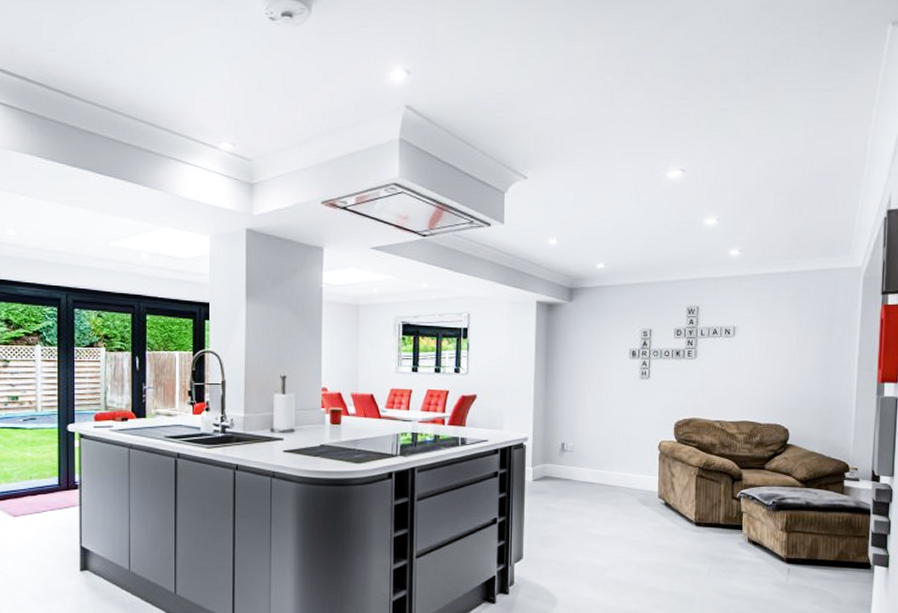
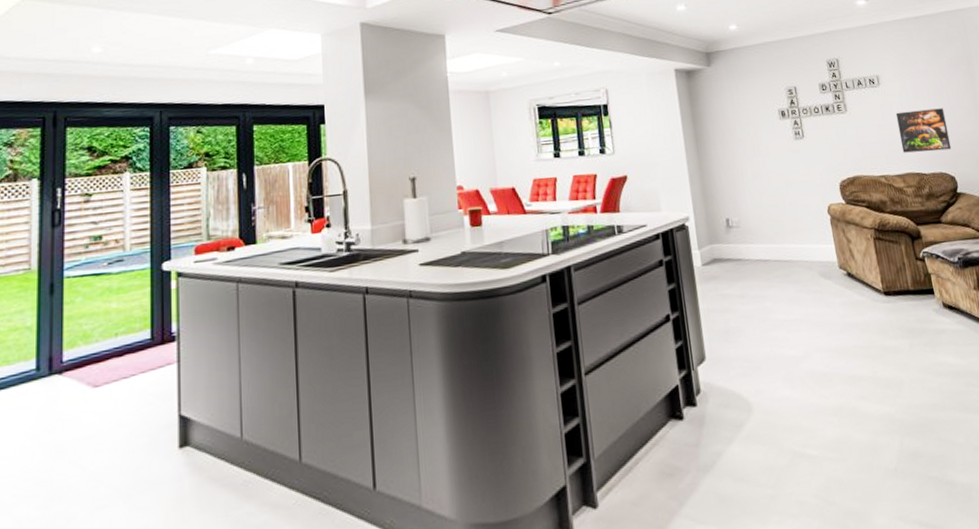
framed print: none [742,363,793,404] -> present [895,108,952,153]

